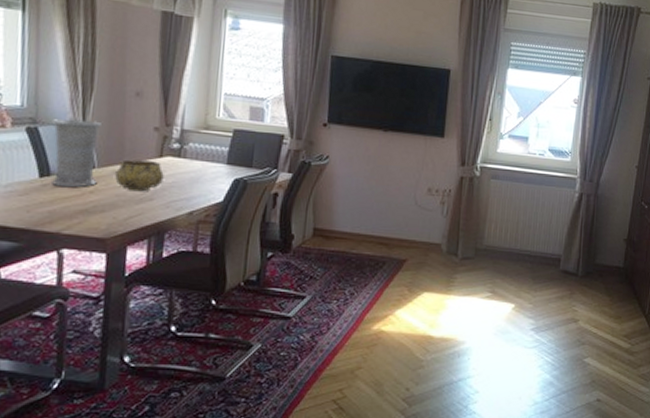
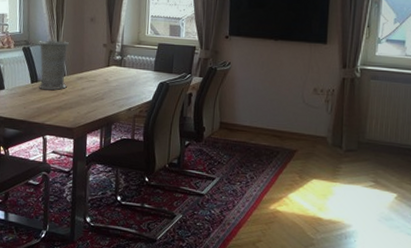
decorative bowl: present [115,159,164,192] -> none [78,69,111,93]

